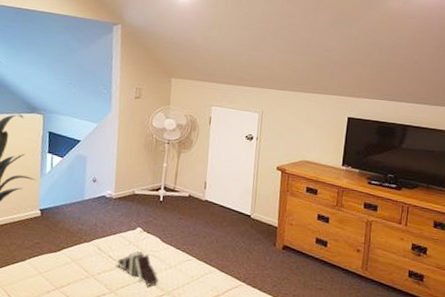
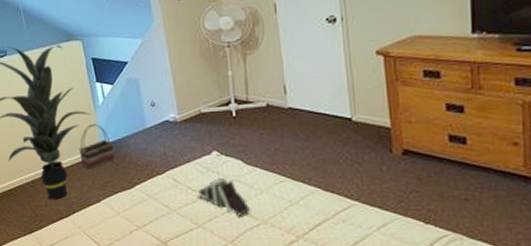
basket: none [16,189,50,230] -> present [79,124,115,169]

